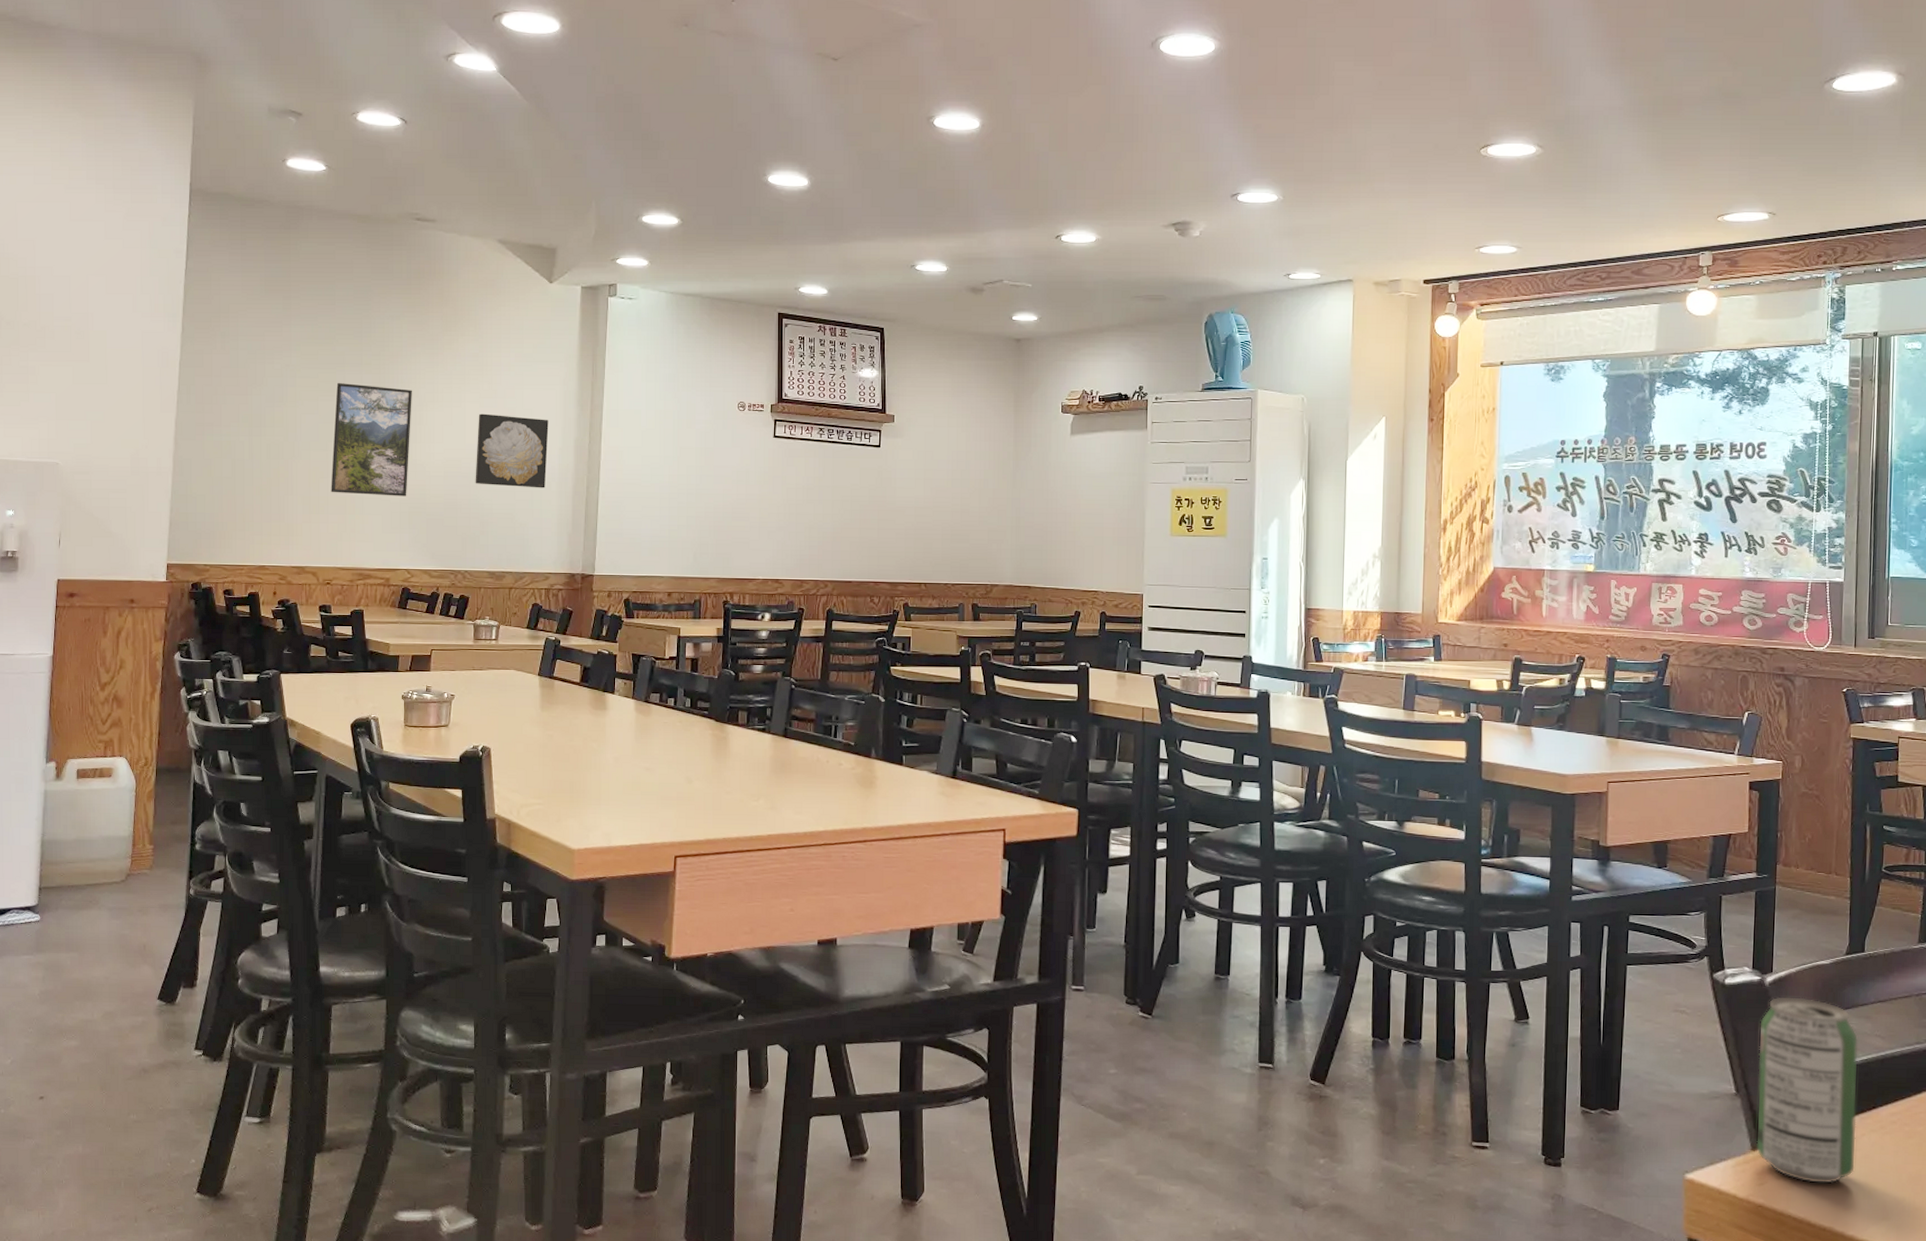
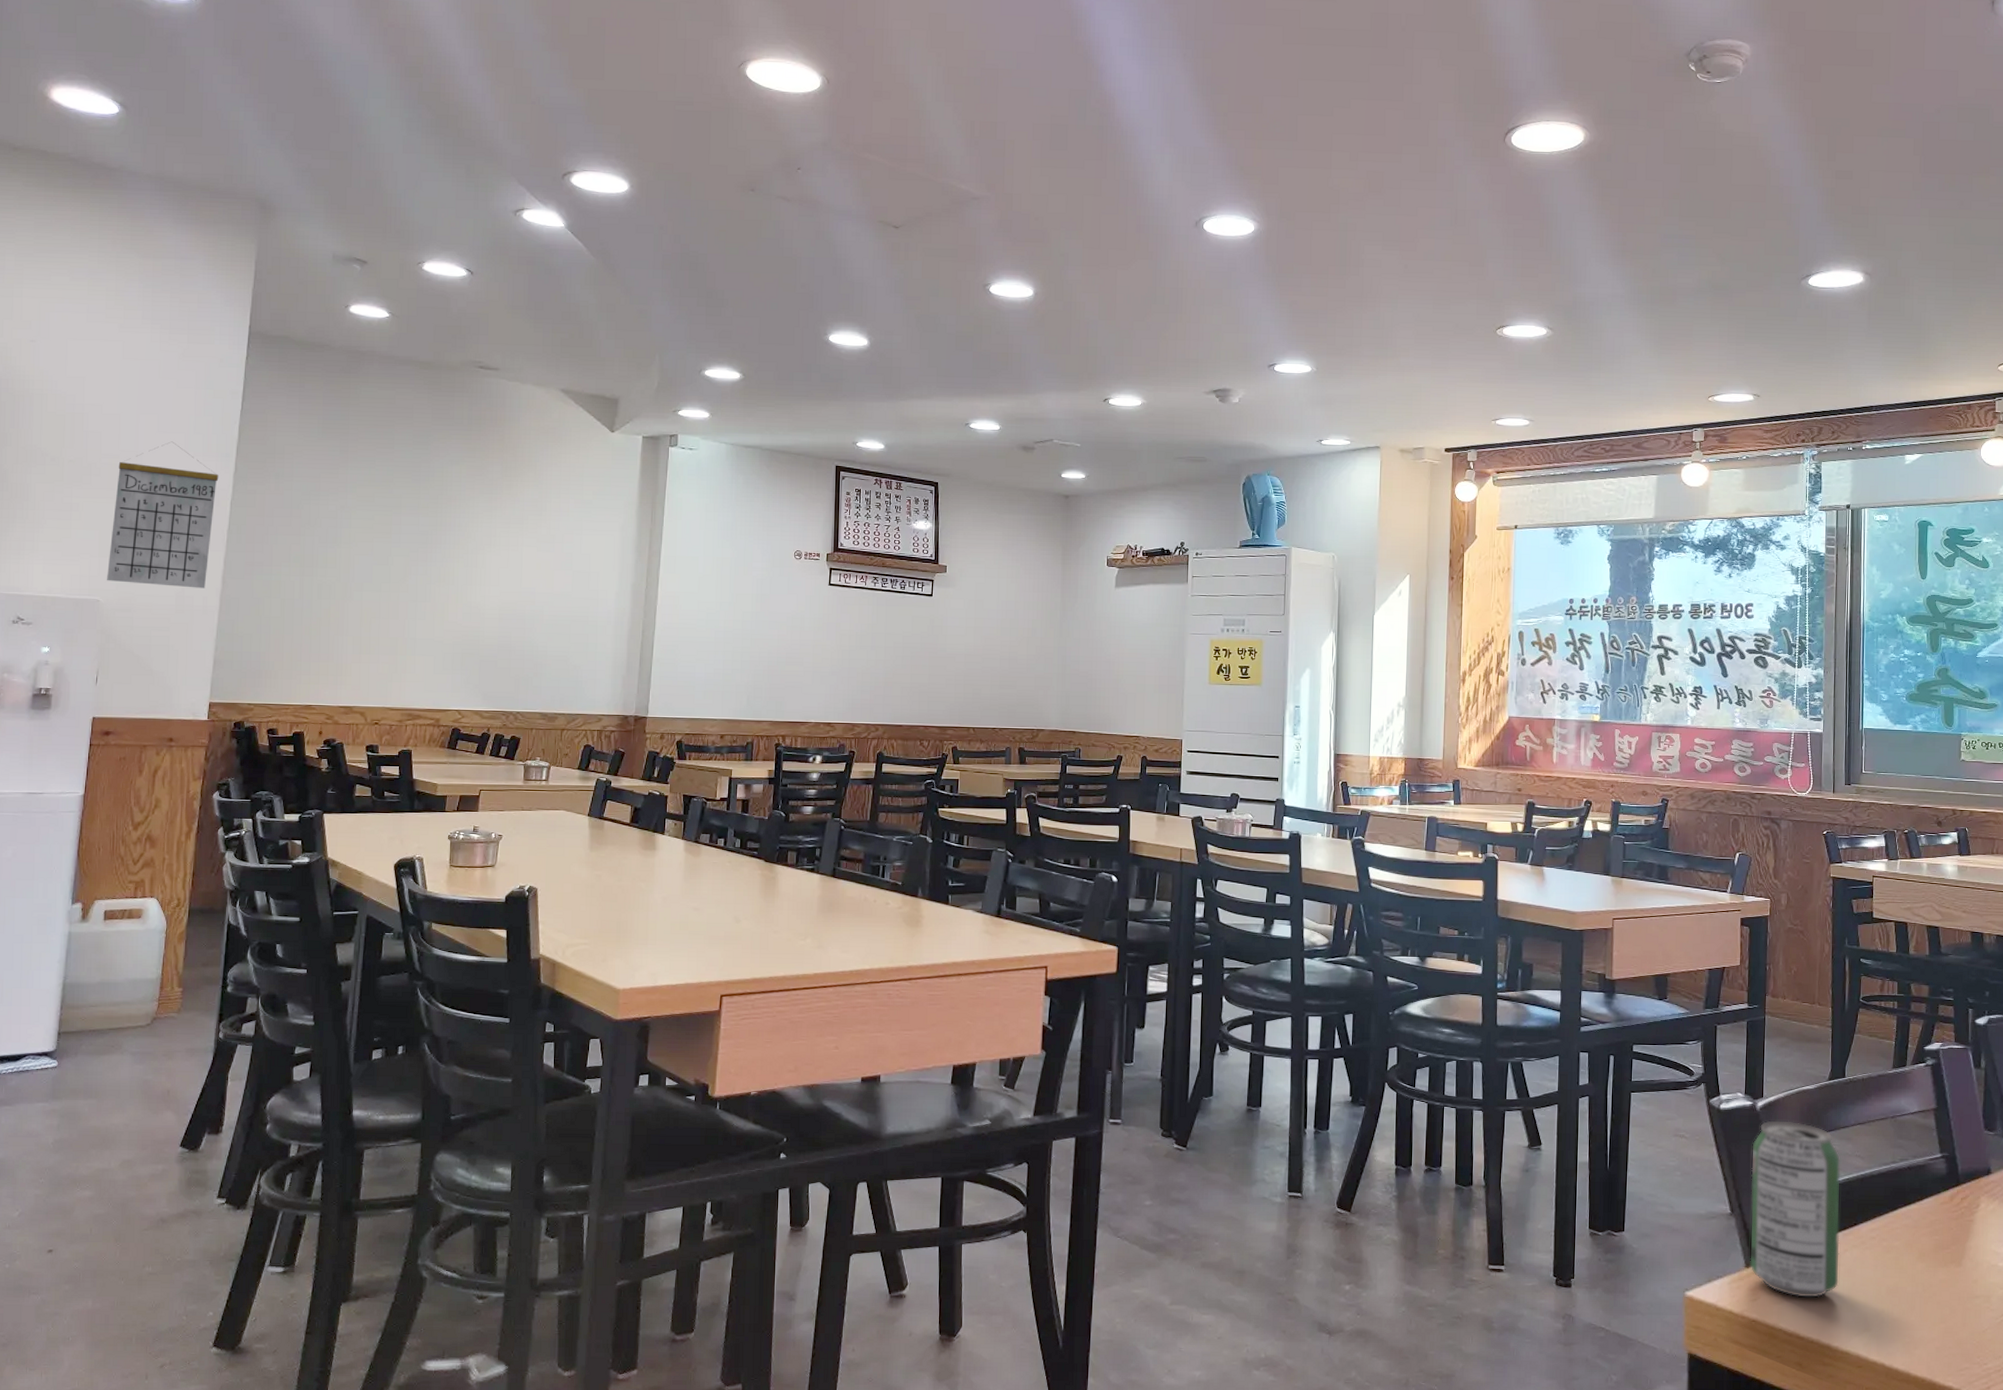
calendar: none [65,302,167,450] -> present [107,441,219,588]
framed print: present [331,383,412,496] -> none [382,525,469,638]
wall art: present [475,413,549,488] -> none [530,557,606,632]

